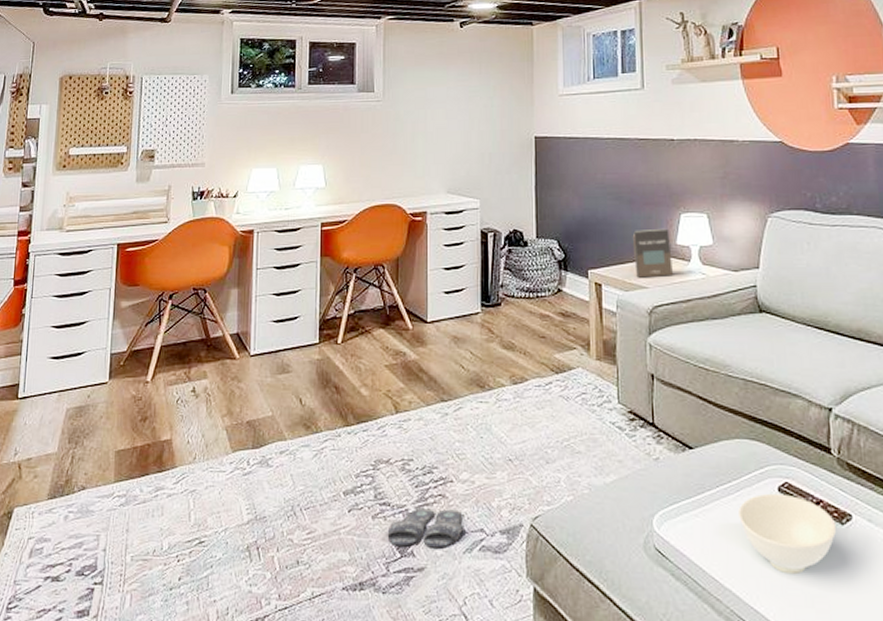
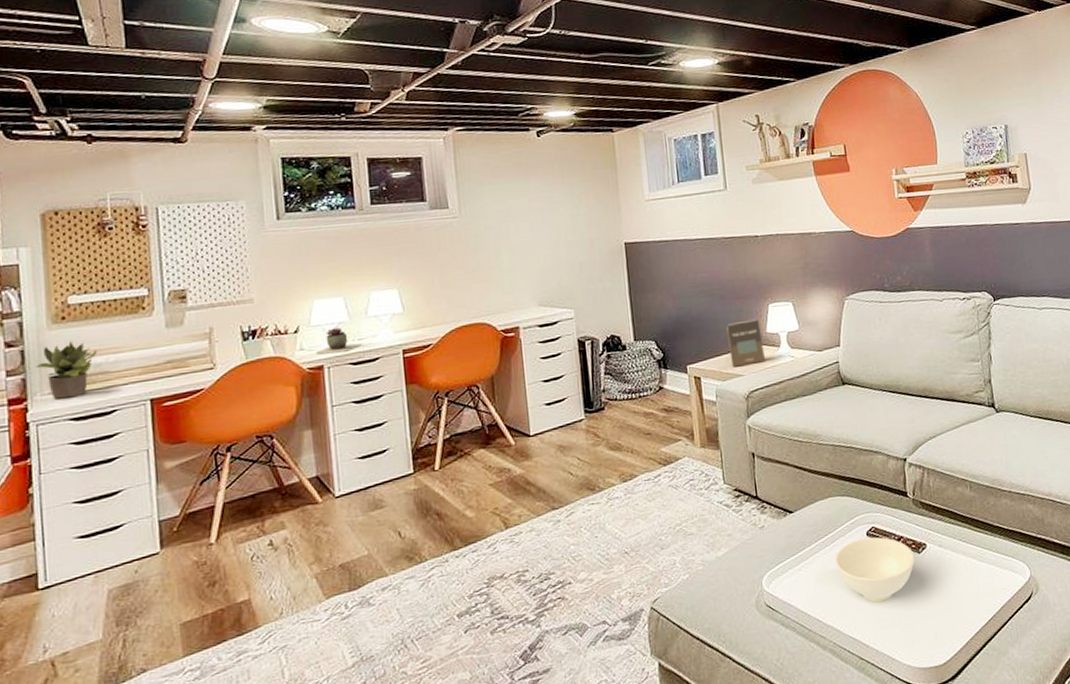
potted plant: none [40,186,85,235] -> present [35,340,97,399]
succulent plant: none [249,196,287,221] -> present [316,327,361,355]
slippers: present [387,508,466,549] -> none [508,608,588,655]

